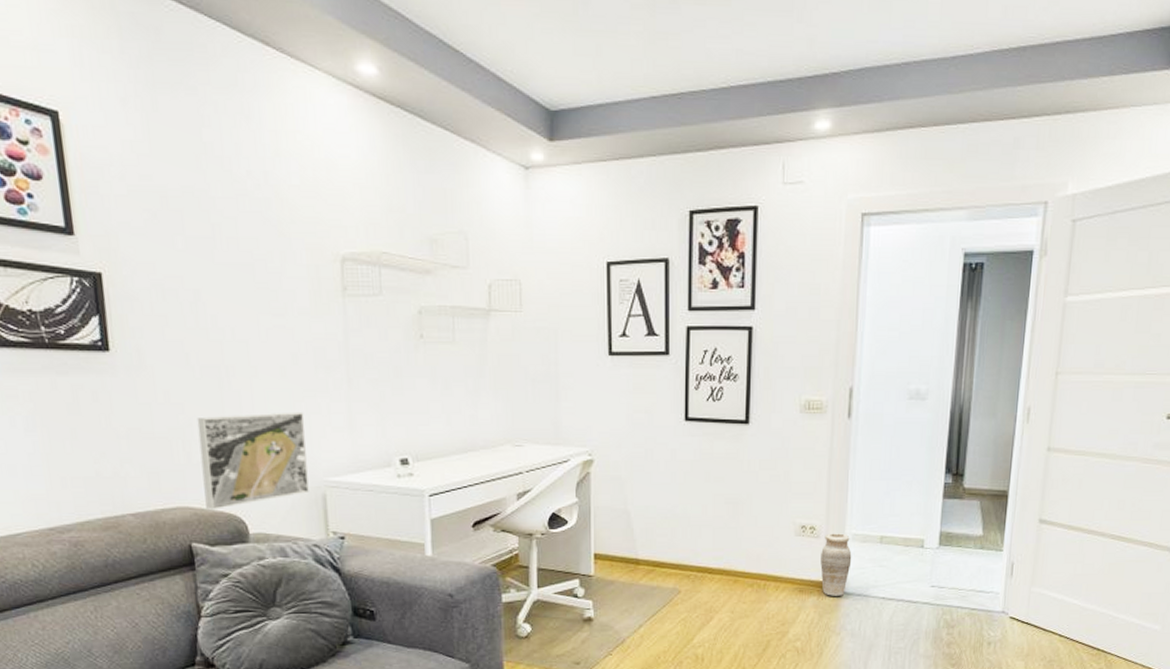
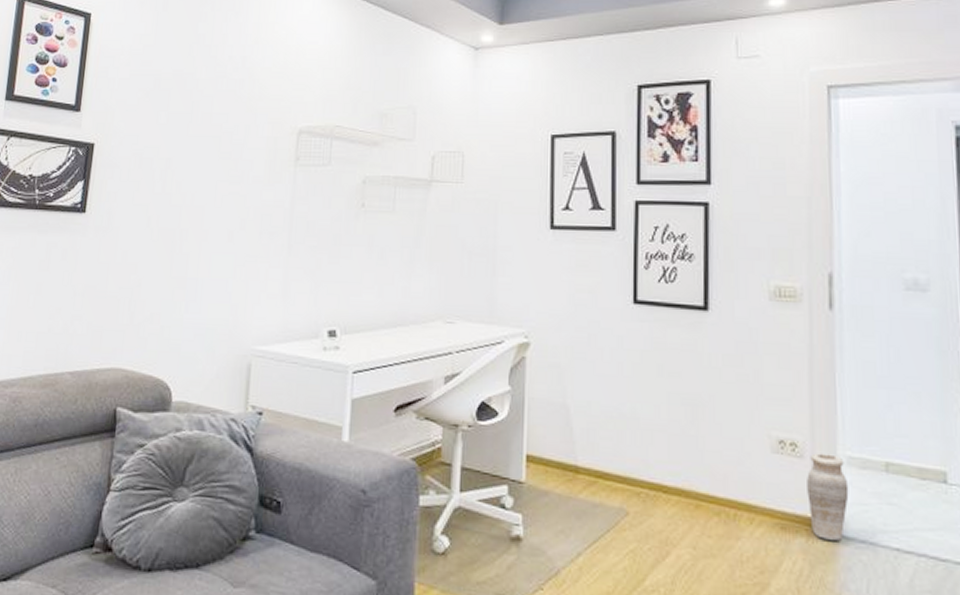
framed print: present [197,412,309,510] -> none [137,276,243,373]

